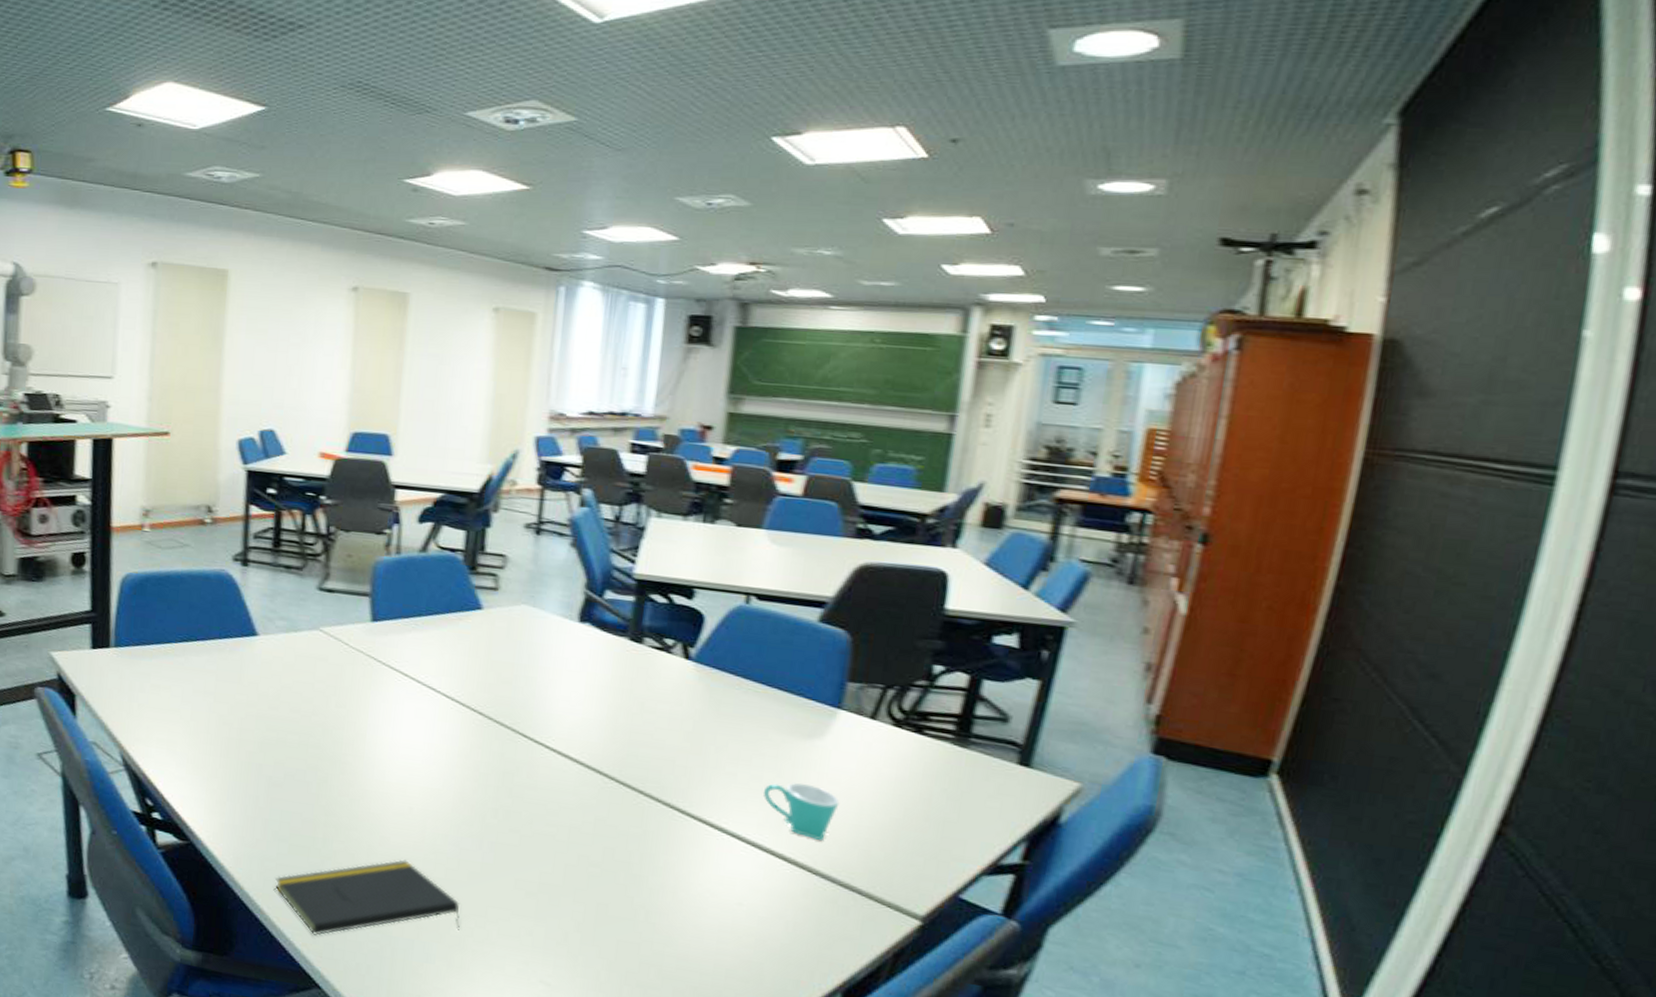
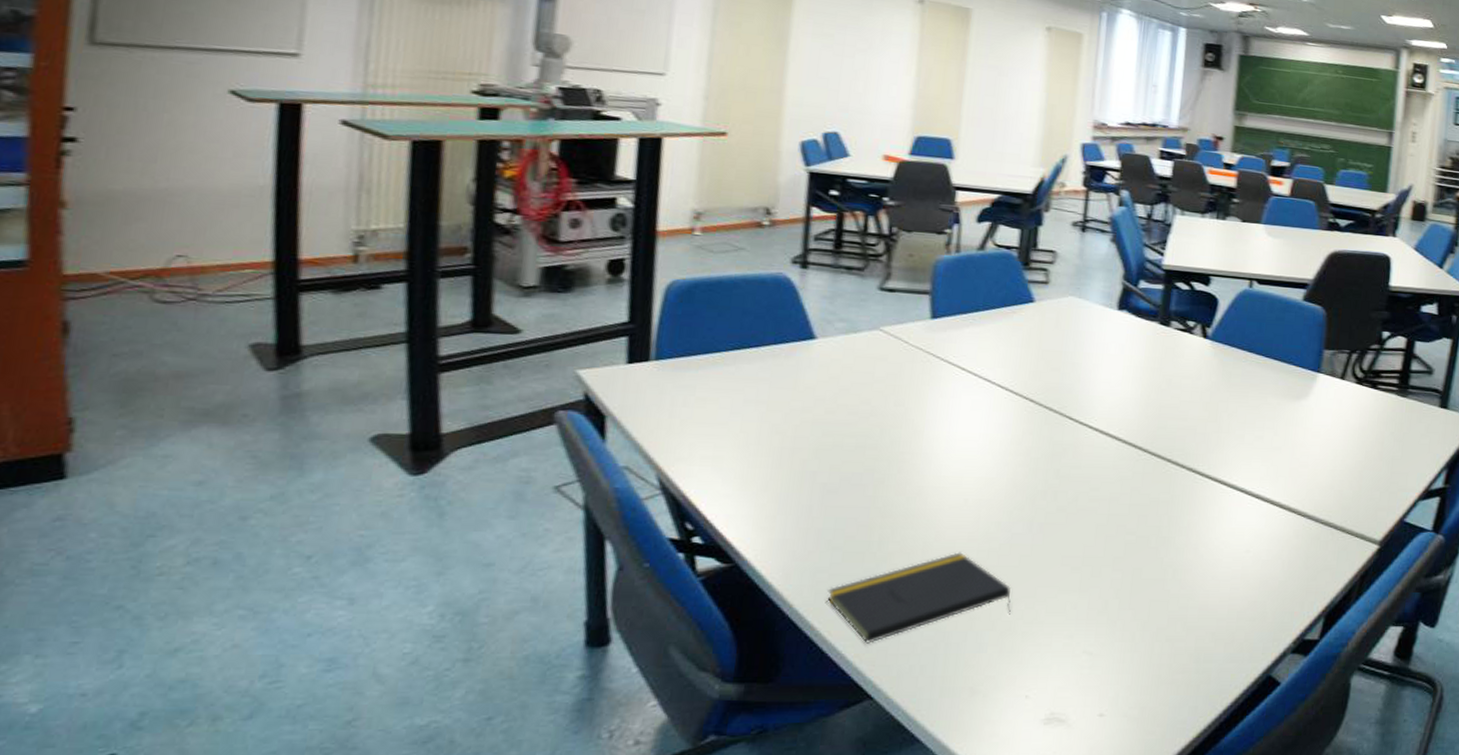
mug: present [764,783,840,840] -> none [1265,438,1320,486]

